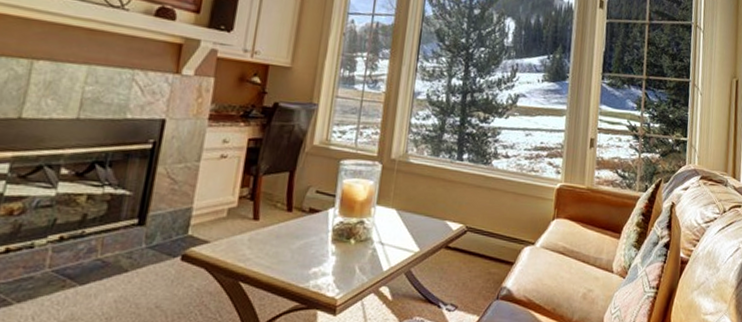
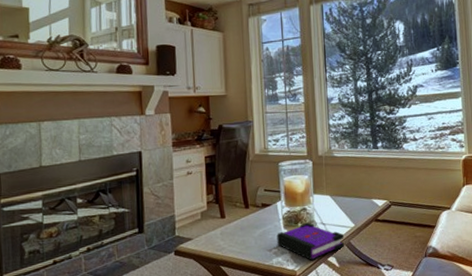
board game: none [319,239,404,289] -> present [277,222,344,261]

